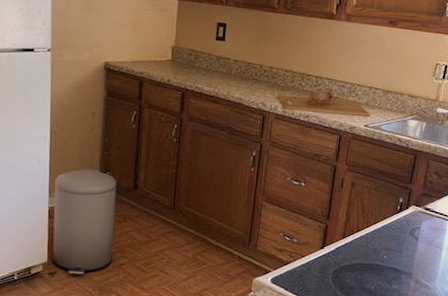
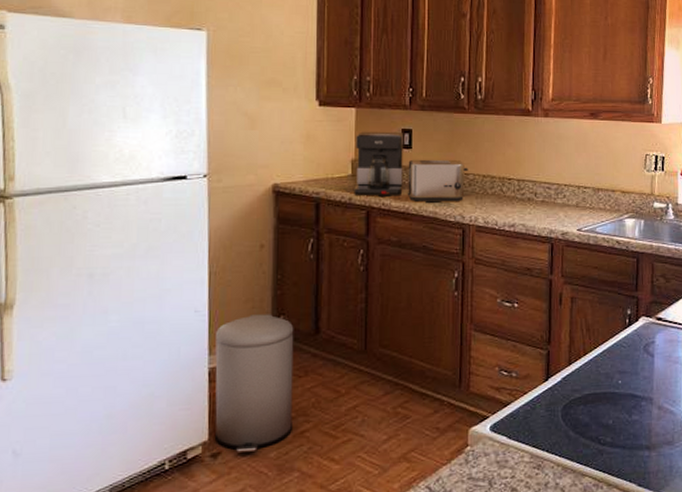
coffee maker: none [172,22,219,82] -> present [354,131,404,197]
toaster: none [217,50,273,92] -> present [407,159,468,203]
cutting board: present [277,90,371,117] -> none [477,194,583,220]

